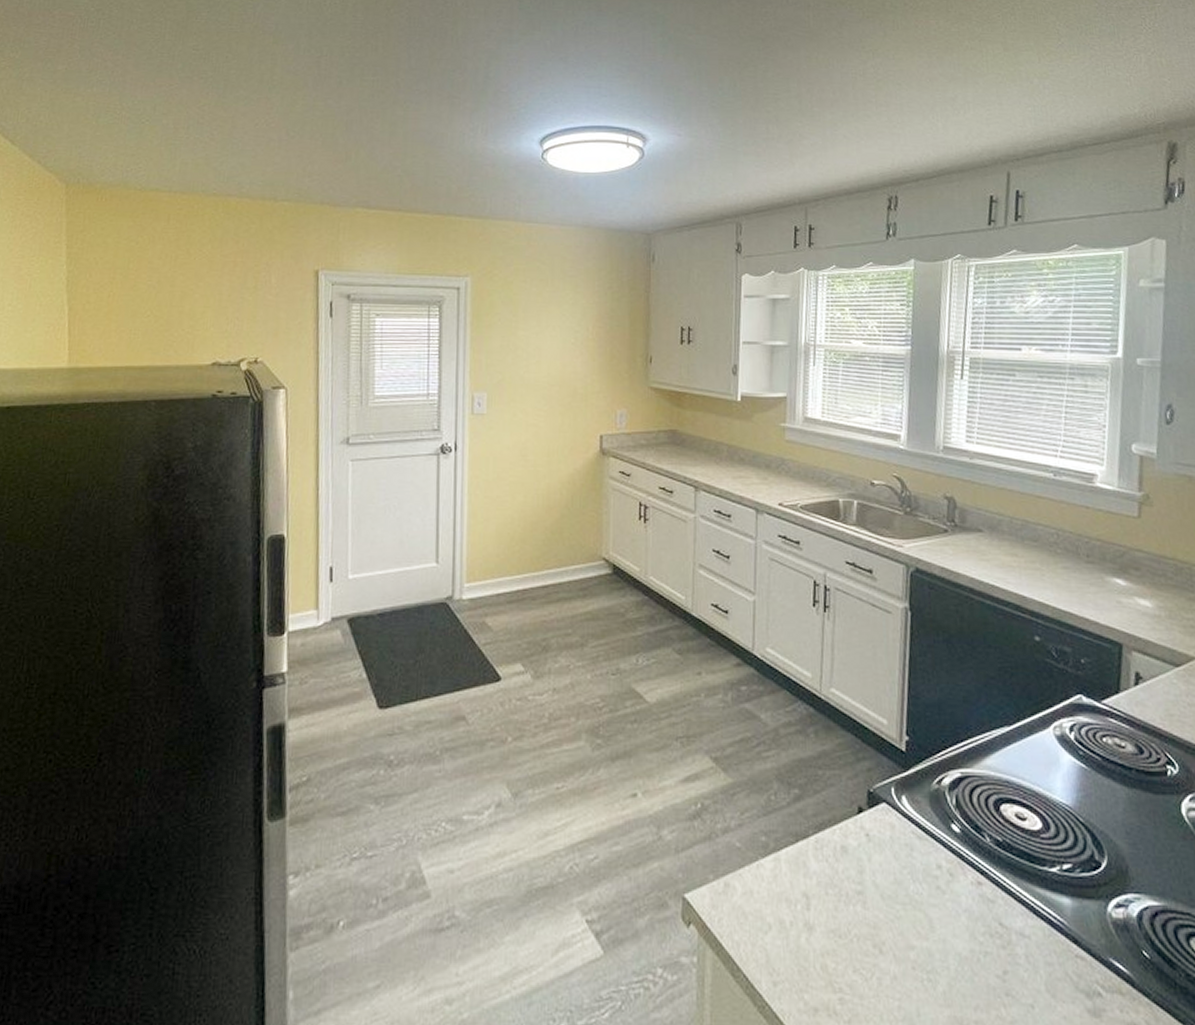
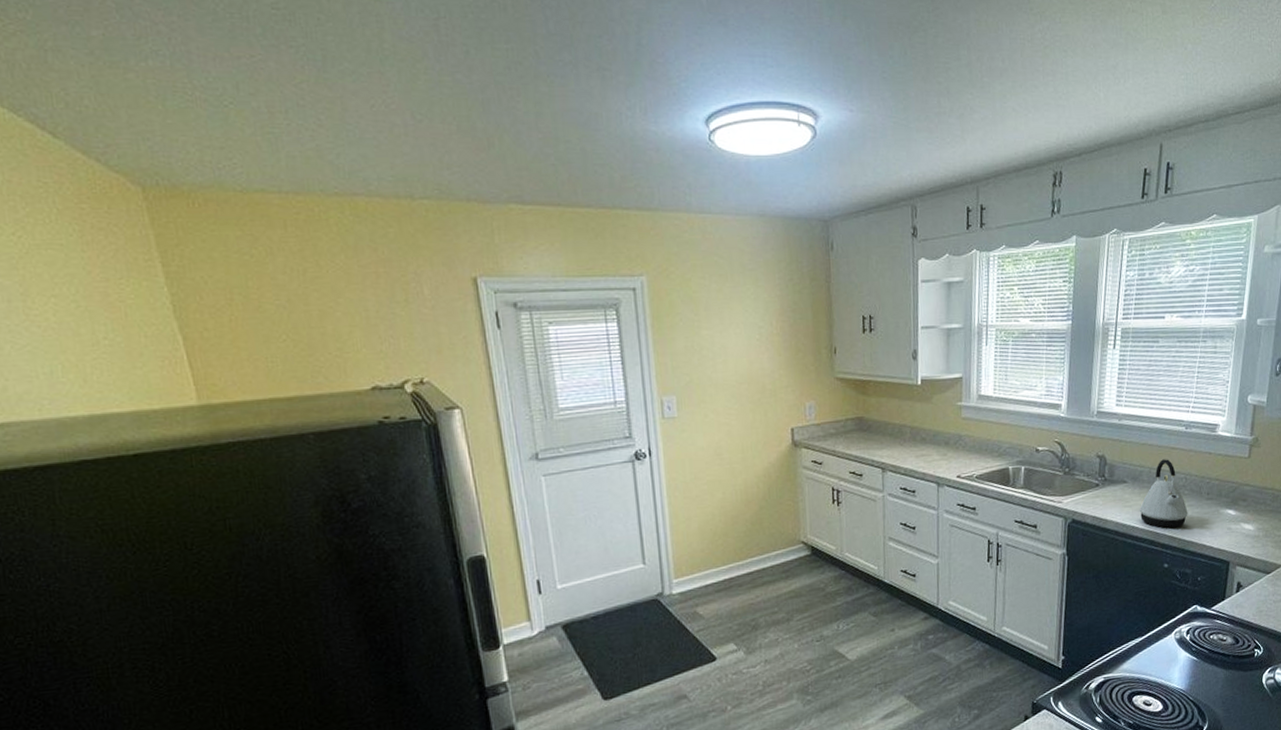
kettle: none [999,509,1063,592] -> present [1139,459,1188,528]

